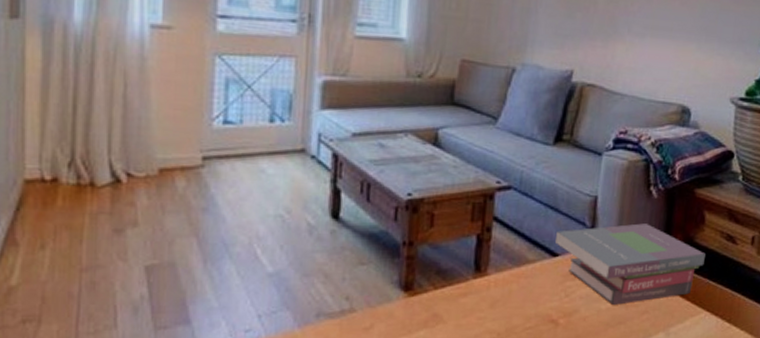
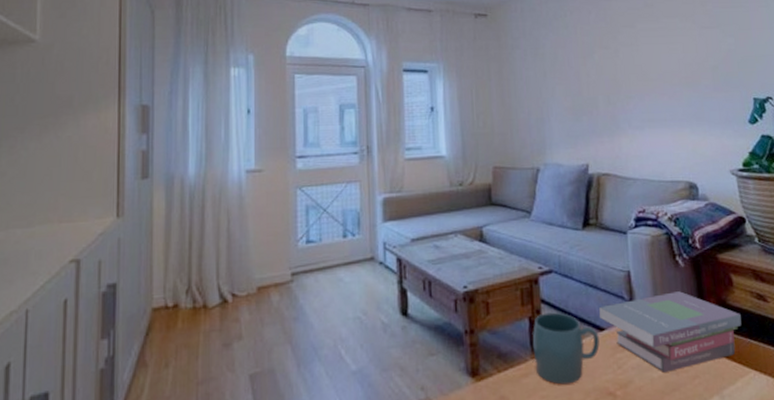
mug: none [476,231,551,308] -> present [532,312,600,385]

